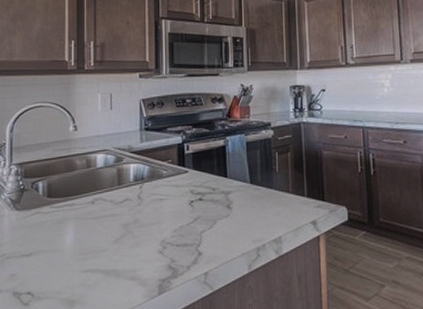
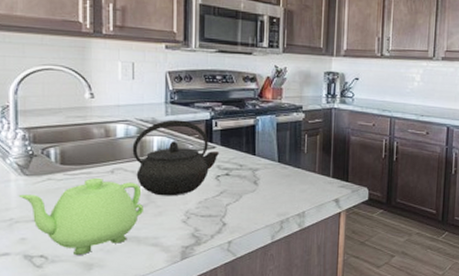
teapot: none [10,209,123,291] -> present [18,177,144,255]
kettle: none [111,146,191,225] -> present [132,119,219,196]

